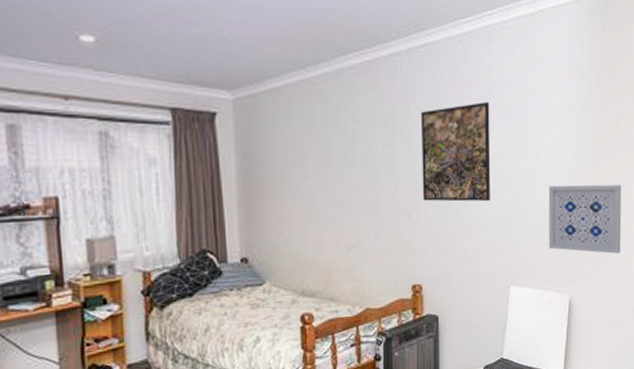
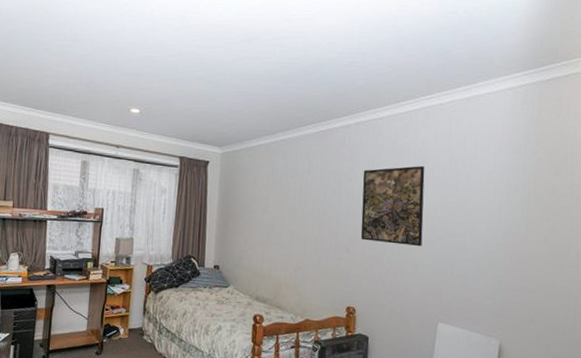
wall art: present [548,184,622,254] -> none [478,240,559,310]

